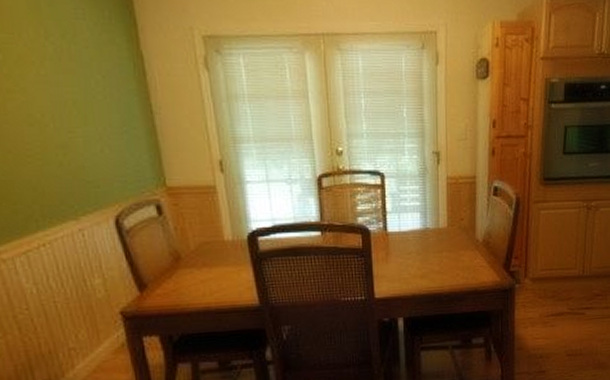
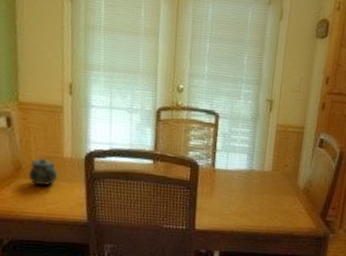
teapot: none [189,244,221,273] -> present [28,158,58,185]

